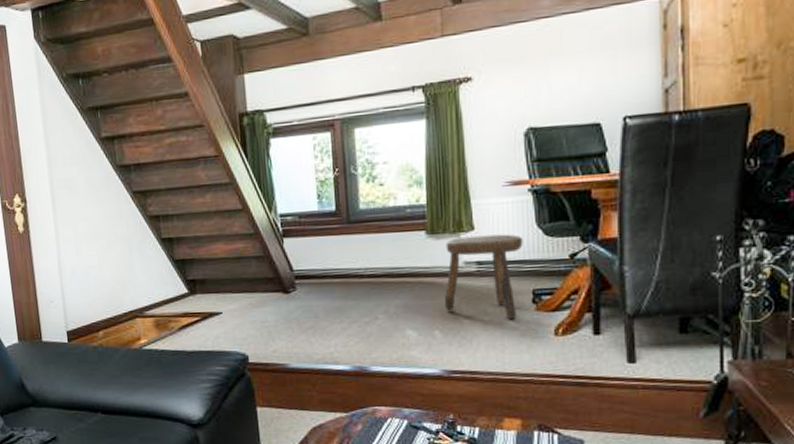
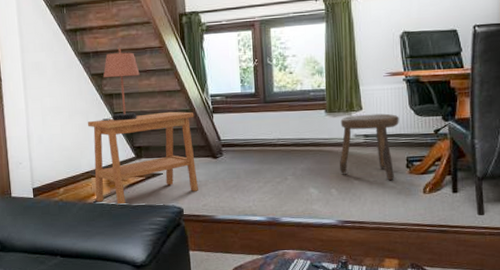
side table: none [129,236,266,352] -> present [87,111,198,206]
table lamp: none [147,157,192,249] -> present [102,47,140,121]

